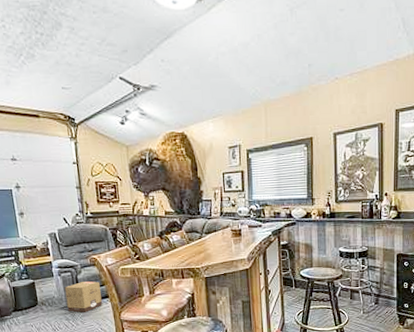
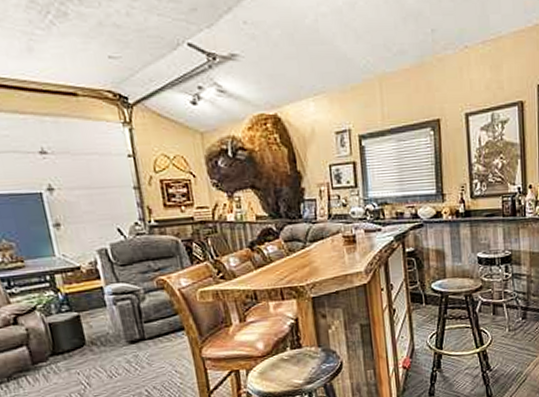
cardboard box: present [64,281,102,313] -> none [122,309,176,352]

